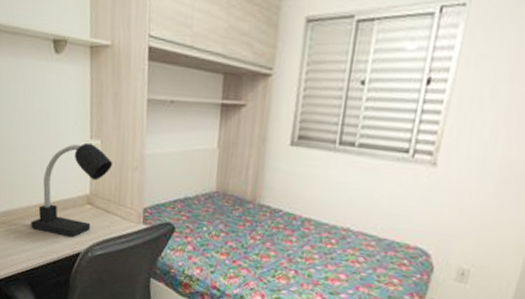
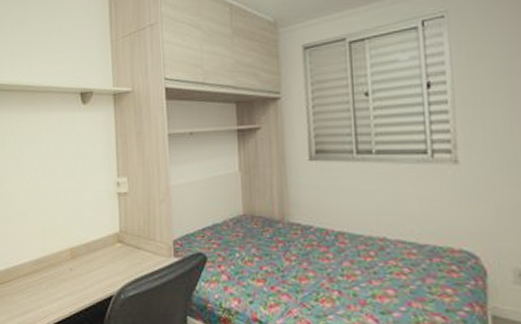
desk lamp: present [31,143,113,238] -> none [63,182,141,280]

